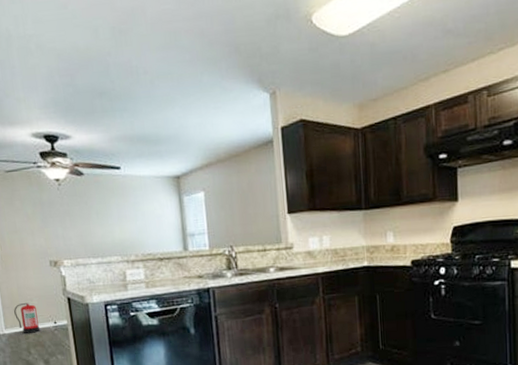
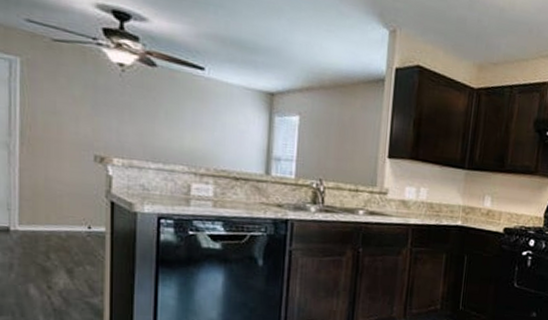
fire extinguisher: present [14,298,40,333] -> none [35,194,72,236]

